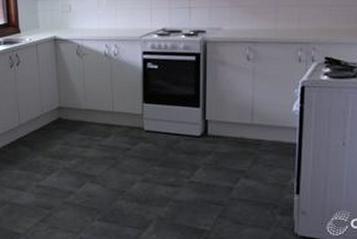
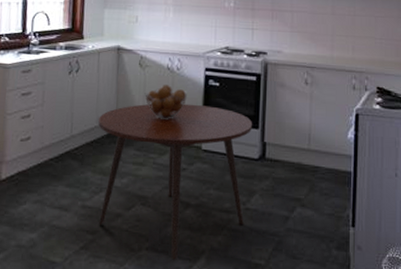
dining table: none [43,88,193,229] -> present [98,103,252,260]
fruit basket: none [84,71,126,104] -> present [144,85,187,120]

